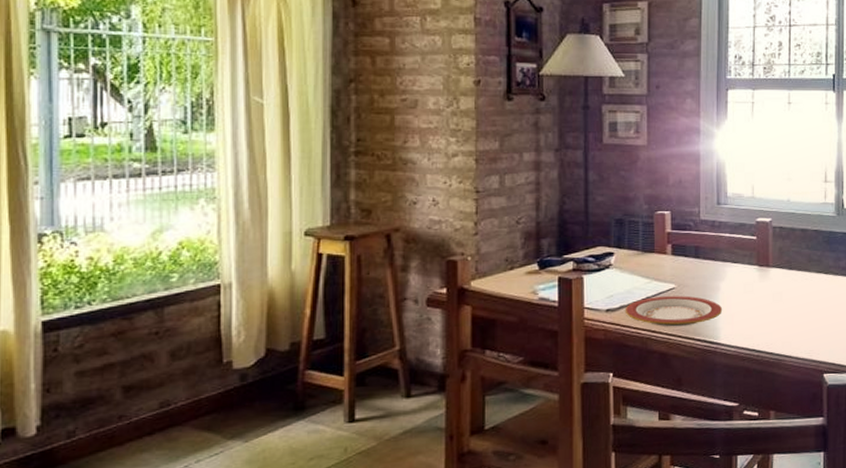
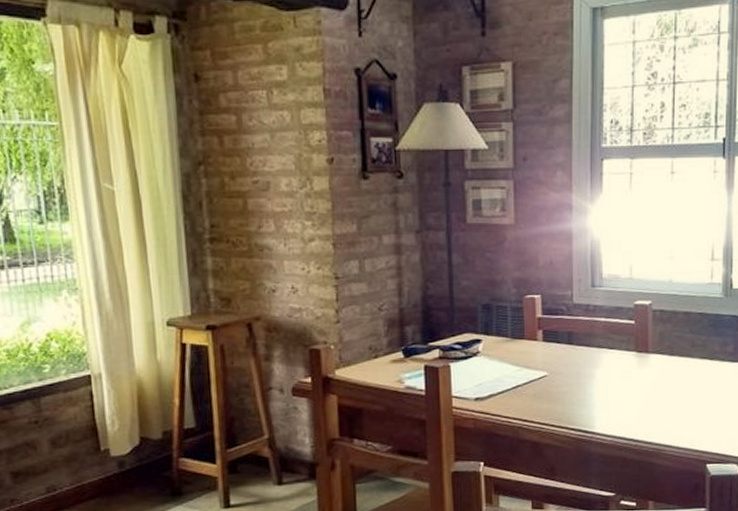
plate: present [625,296,723,327] -> none [494,384,598,416]

